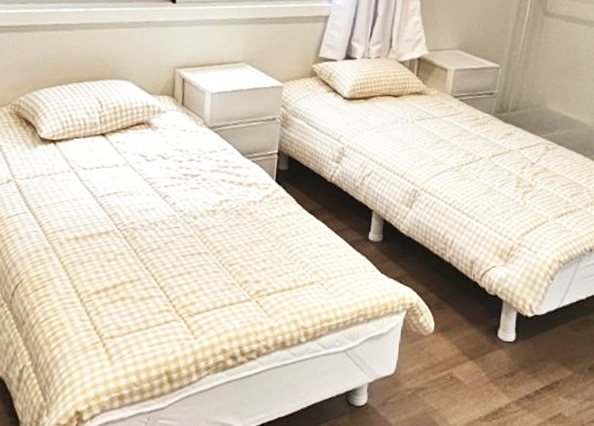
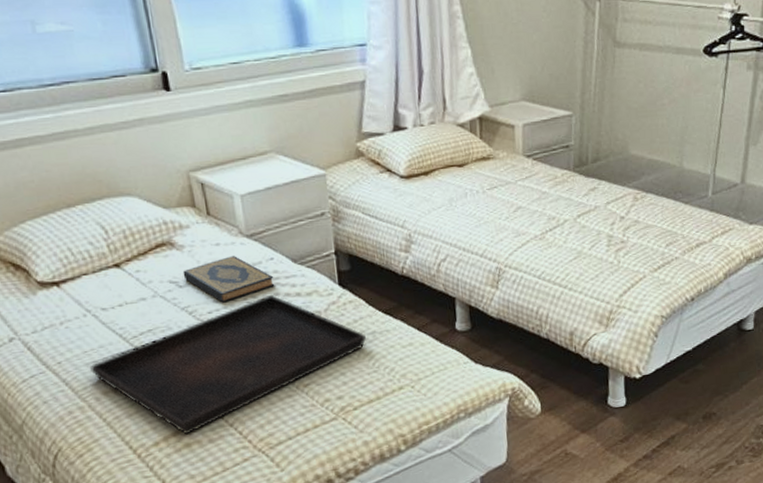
serving tray: none [62,180,290,289] -> present [90,295,366,435]
hardback book: none [152,142,224,180] -> present [182,256,275,303]

